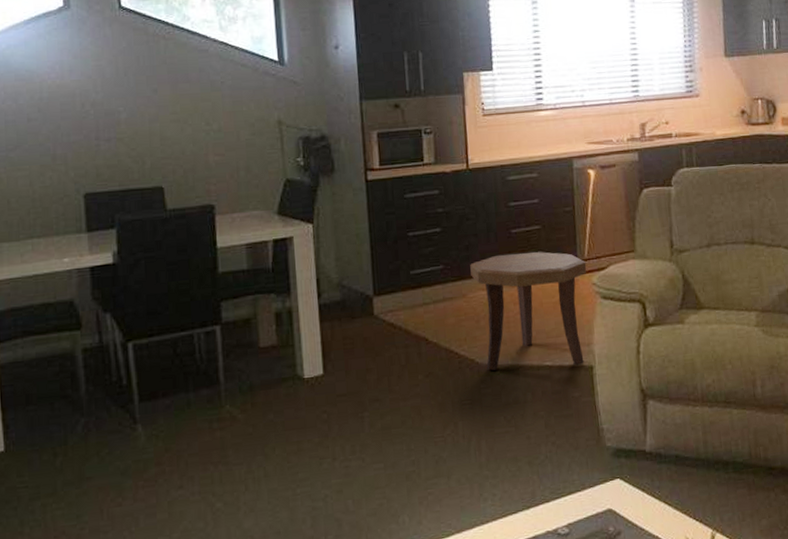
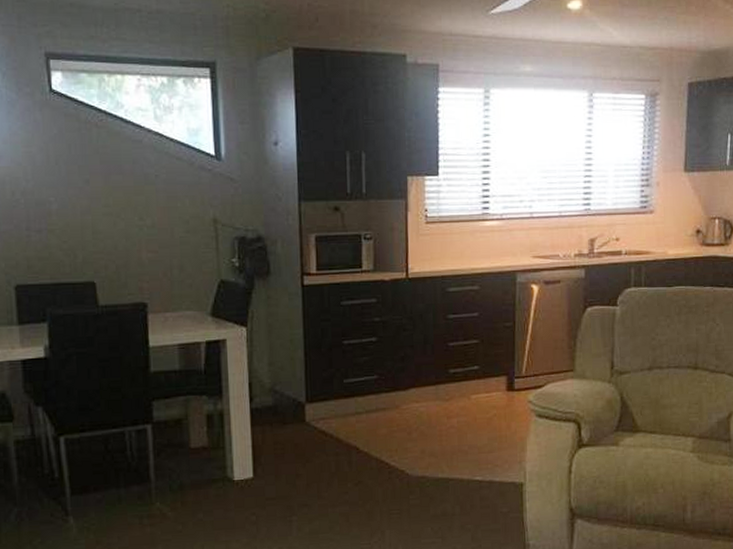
side table: present [470,251,587,371] -> none [405,366,524,483]

